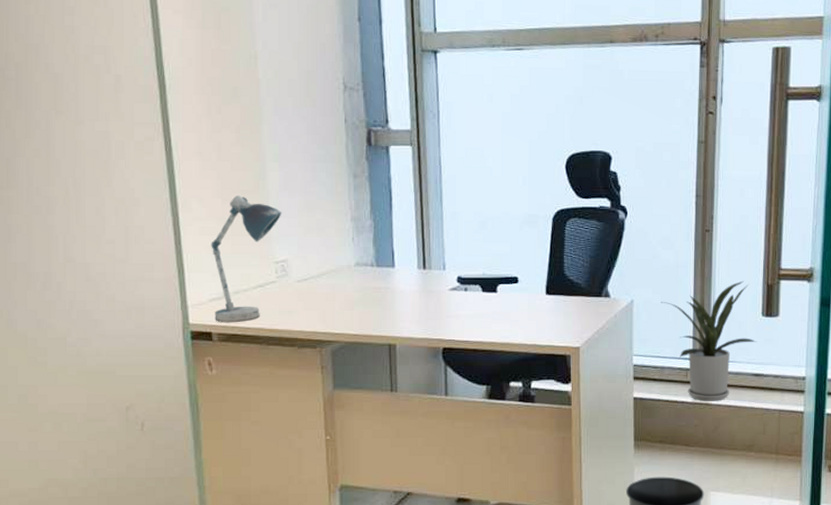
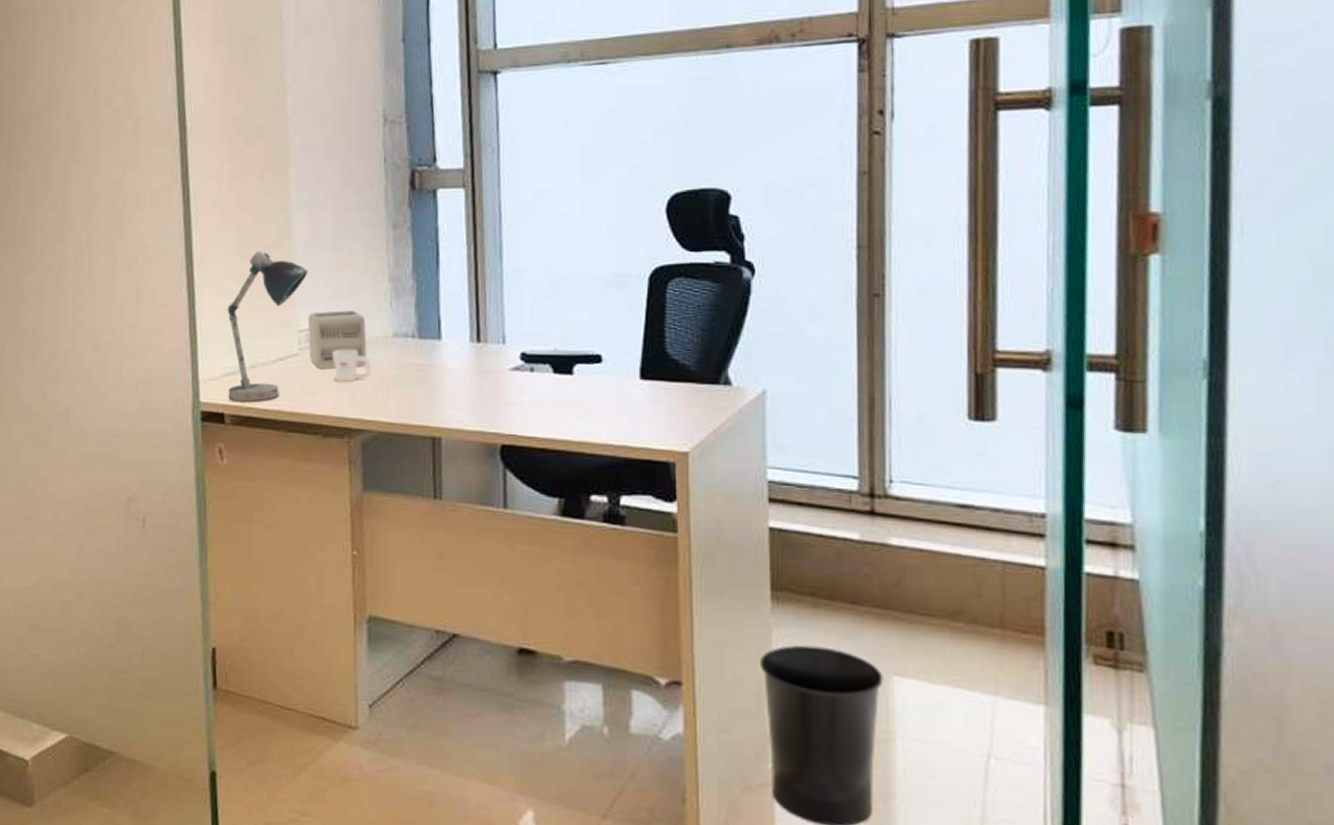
desk organizer: none [283,245,334,293] -> present [308,310,367,369]
mug: none [305,276,337,305] -> present [332,349,371,384]
house plant: present [661,280,757,401] -> none [807,367,961,542]

